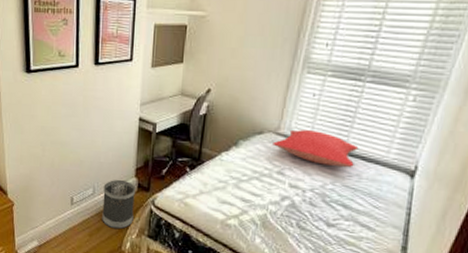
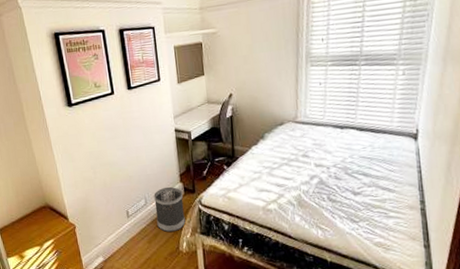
pillow: present [273,130,359,167] -> none [294,114,367,143]

